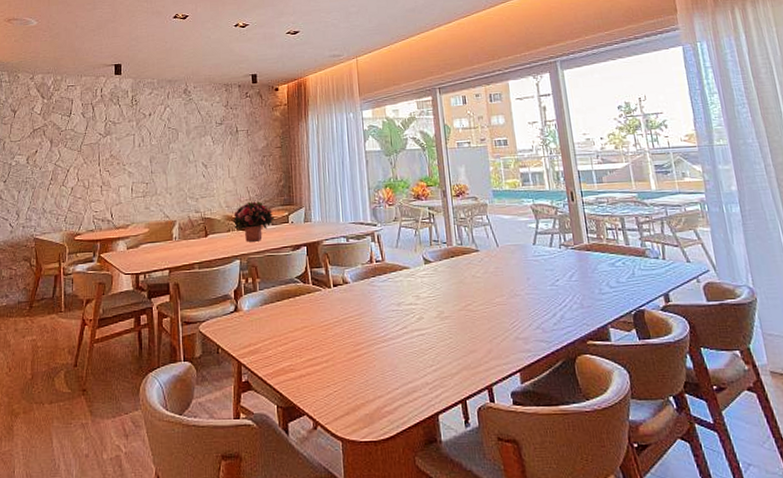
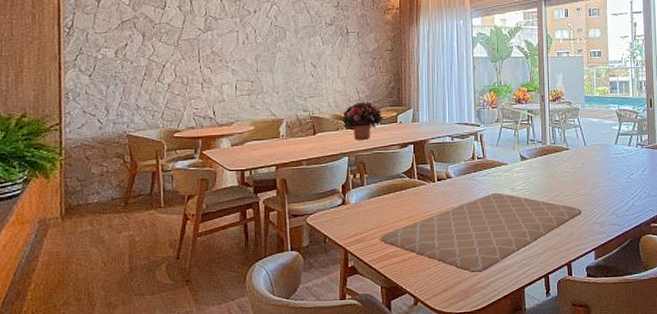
placemat: none [274,300,500,393] -> present [380,192,582,272]

